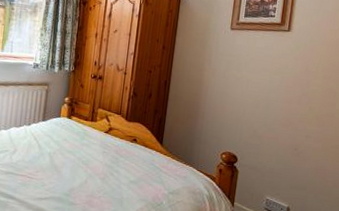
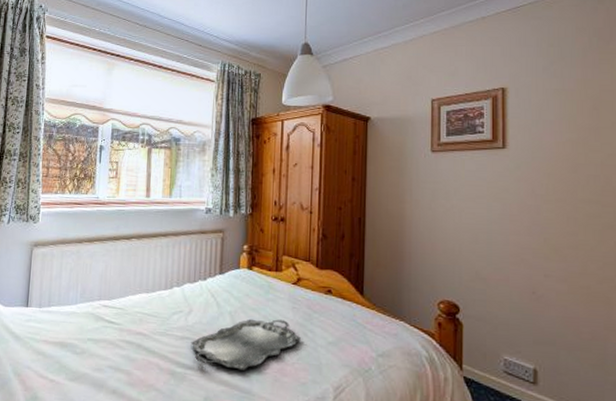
serving tray: none [14,159,108,201] -> present [191,319,301,370]

